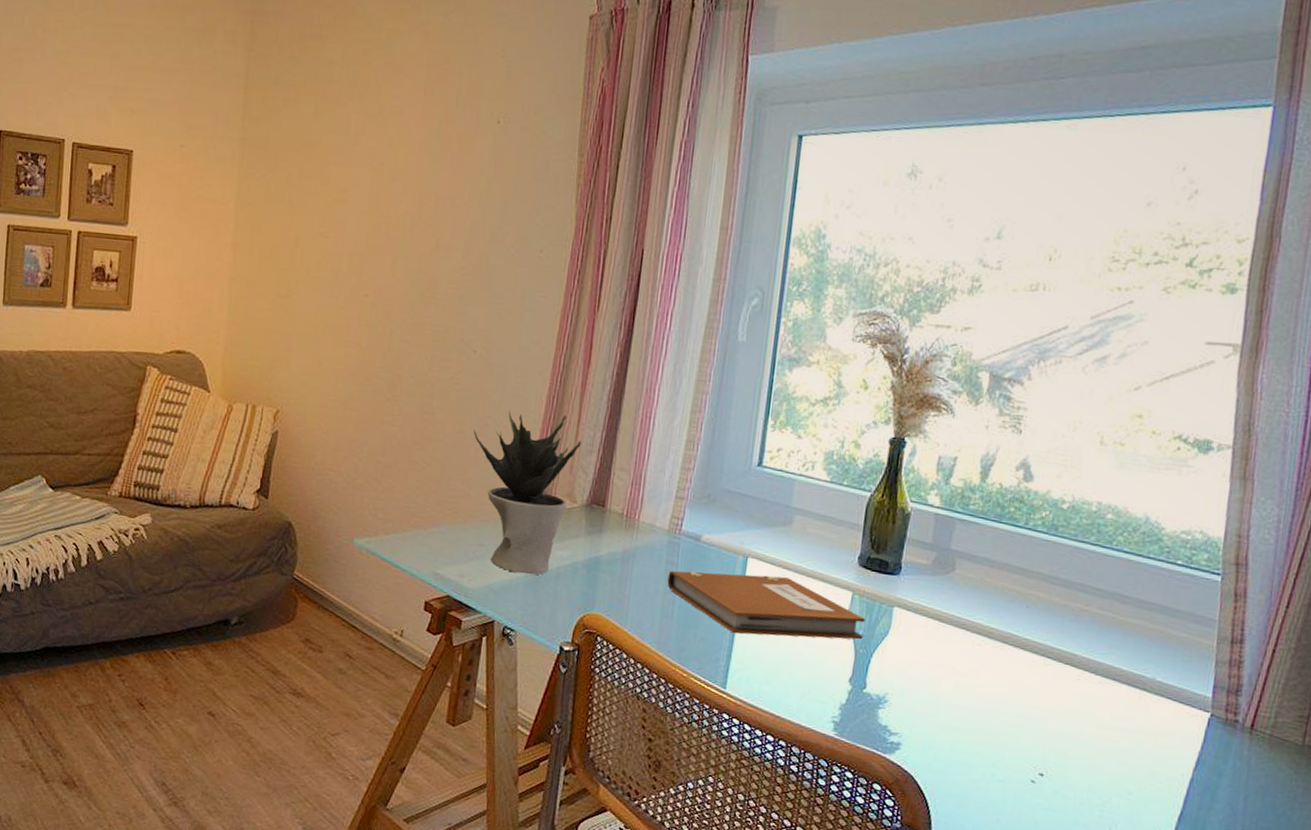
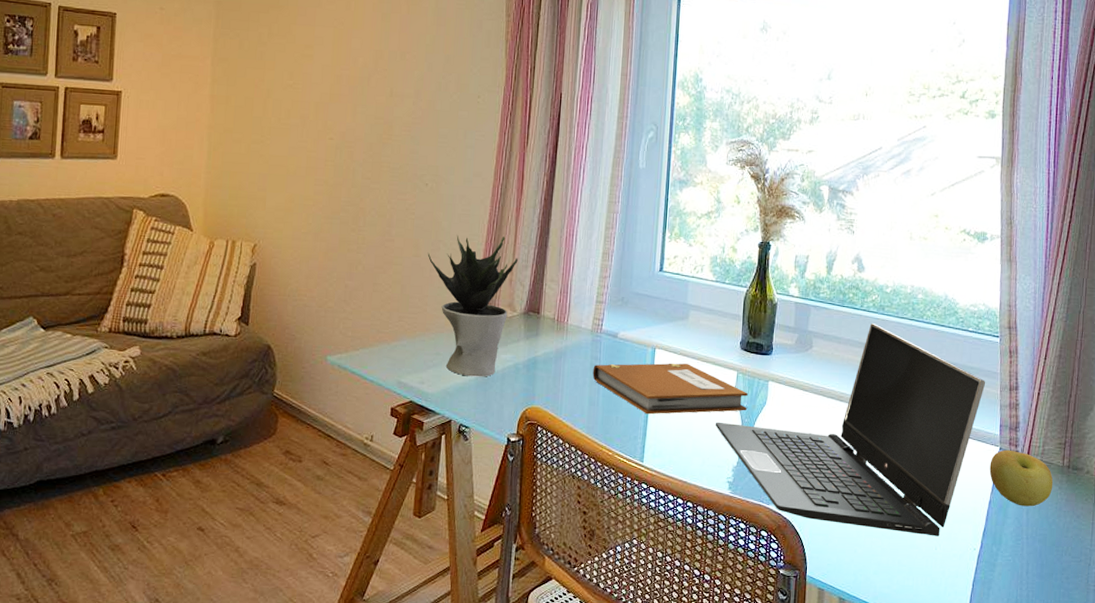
laptop computer: none [821,546,1197,815] -> present [716,323,986,537]
apple: none [1193,717,1287,792] -> present [989,449,1053,507]

